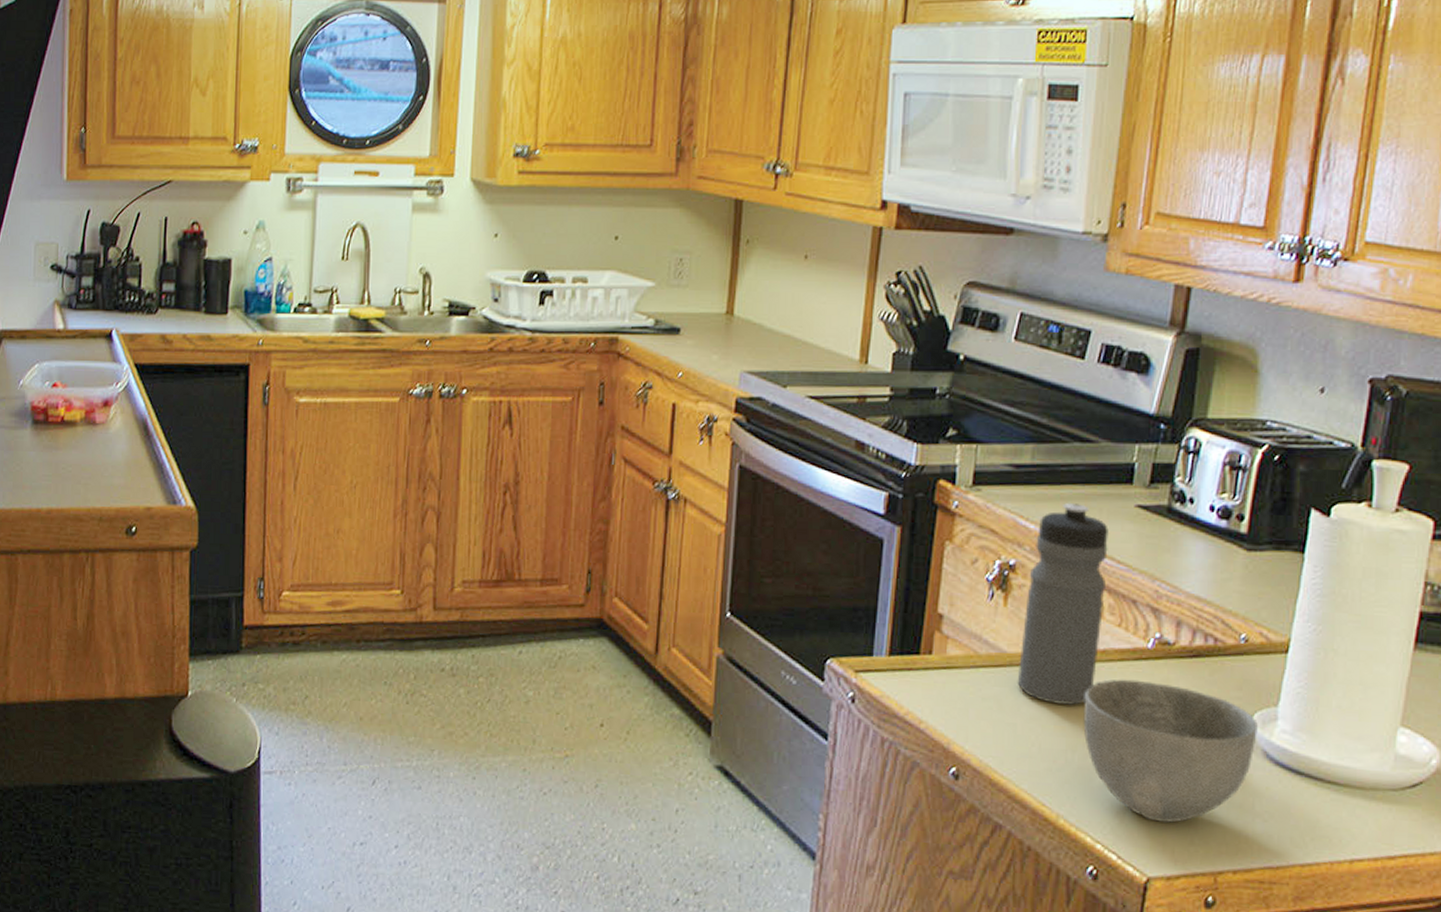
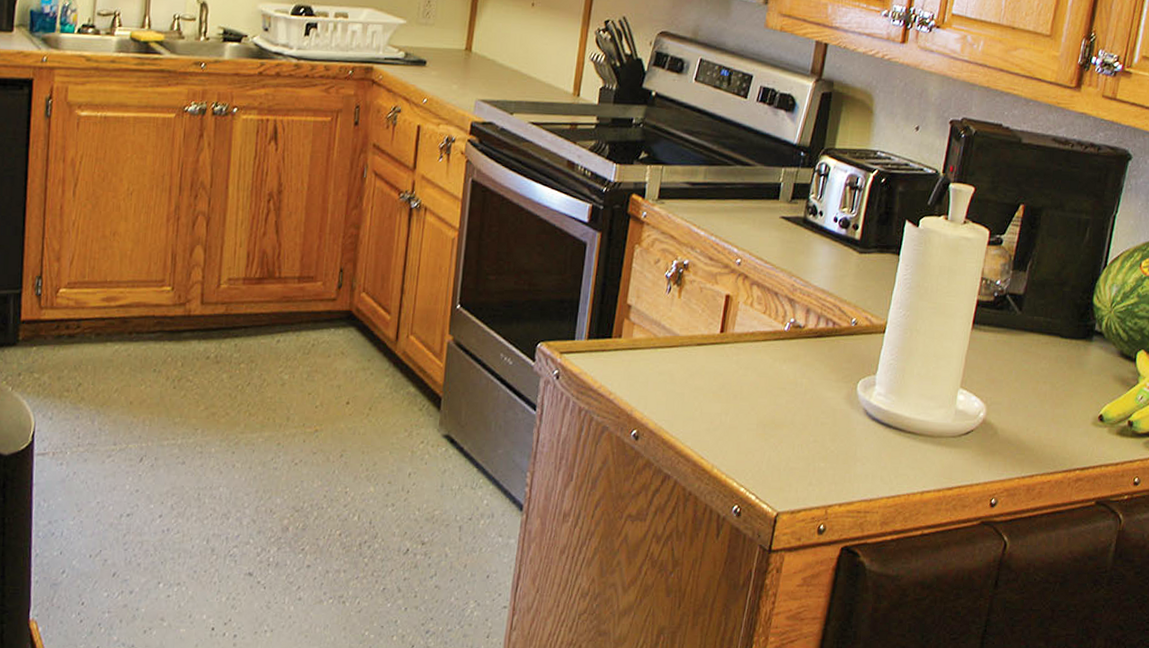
water bottle: present [1017,502,1109,706] -> none [686,213,760,378]
bowl: present [1083,679,1258,824] -> none [734,355,861,469]

